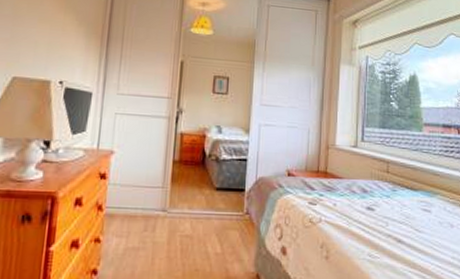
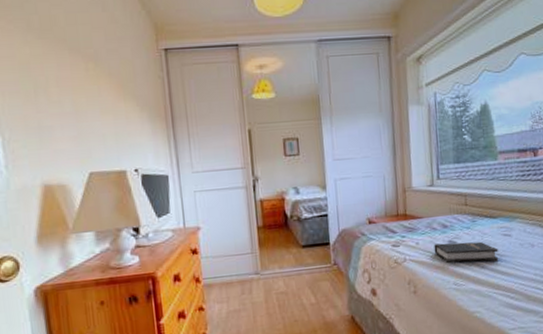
hardback book: none [351,208,417,236] -> present [434,241,499,263]

